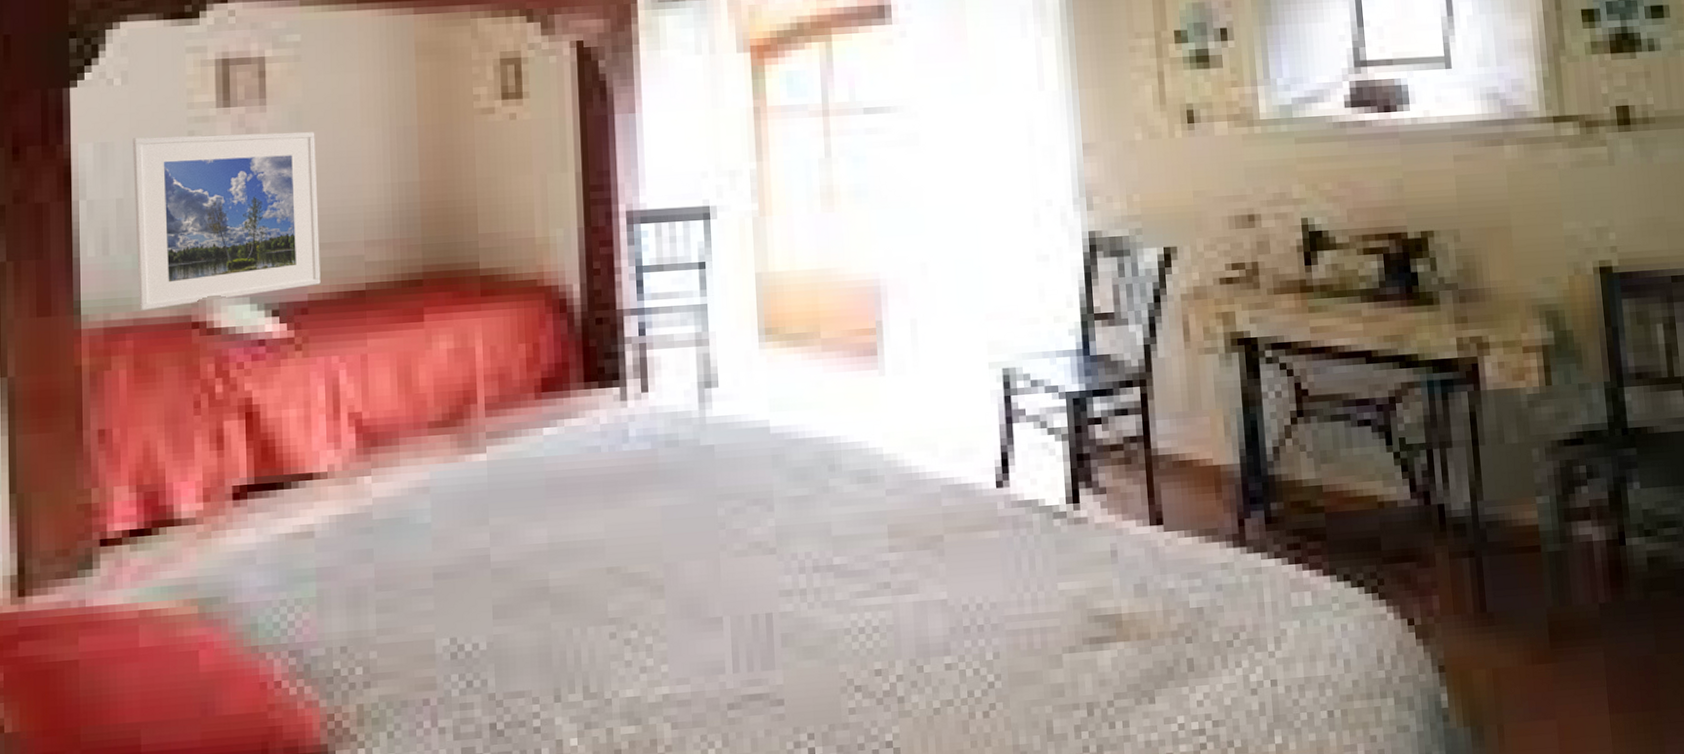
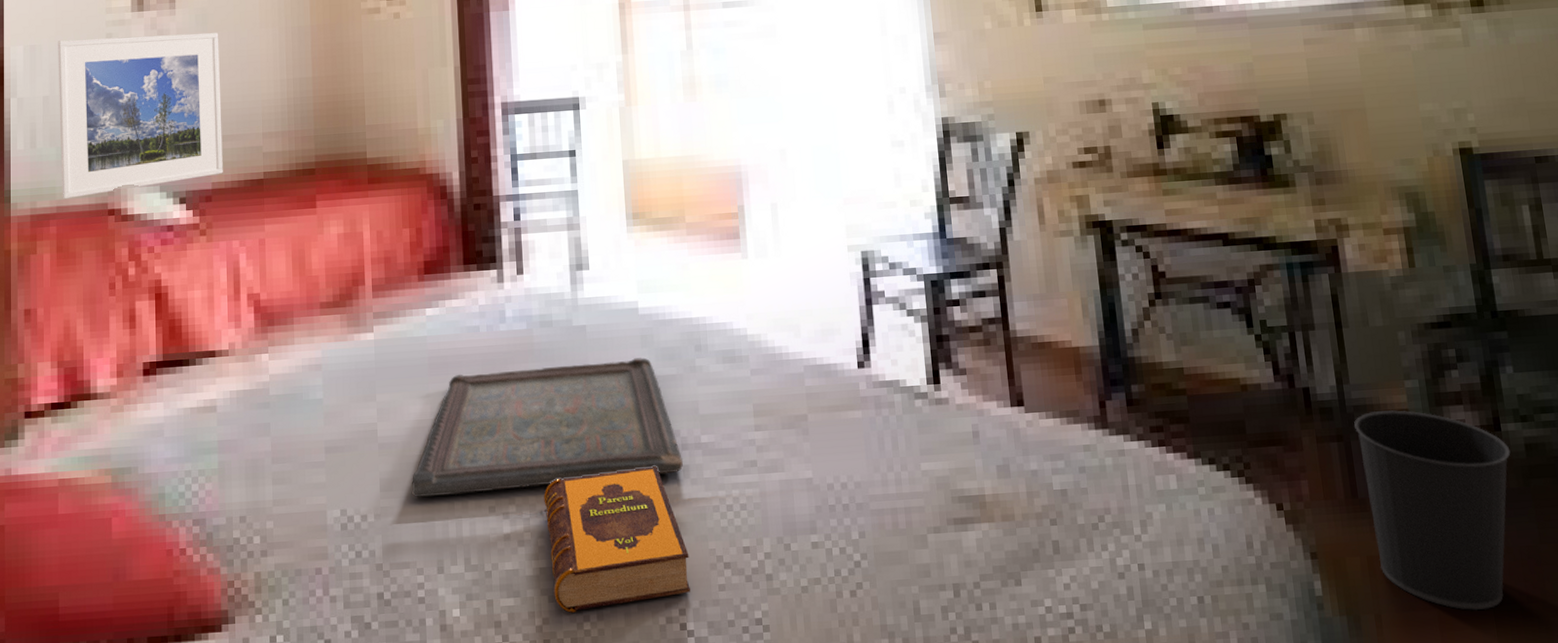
serving tray: none [526,478,814,625] -> present [411,357,683,498]
hardback book: none [667,589,819,740] -> present [544,466,690,613]
wastebasket: none [1486,526,1634,719] -> present [1354,410,1511,611]

